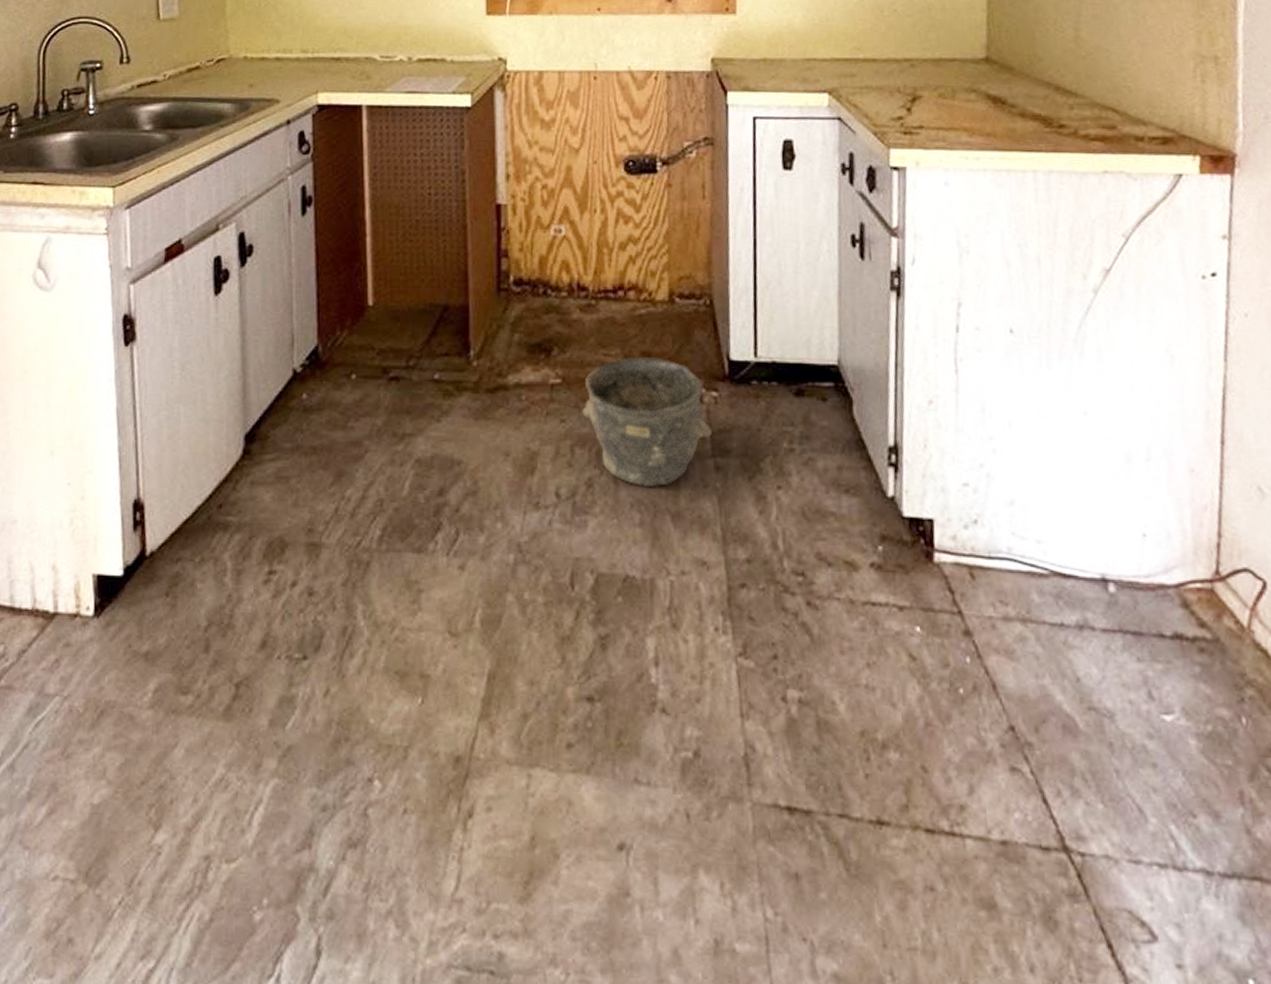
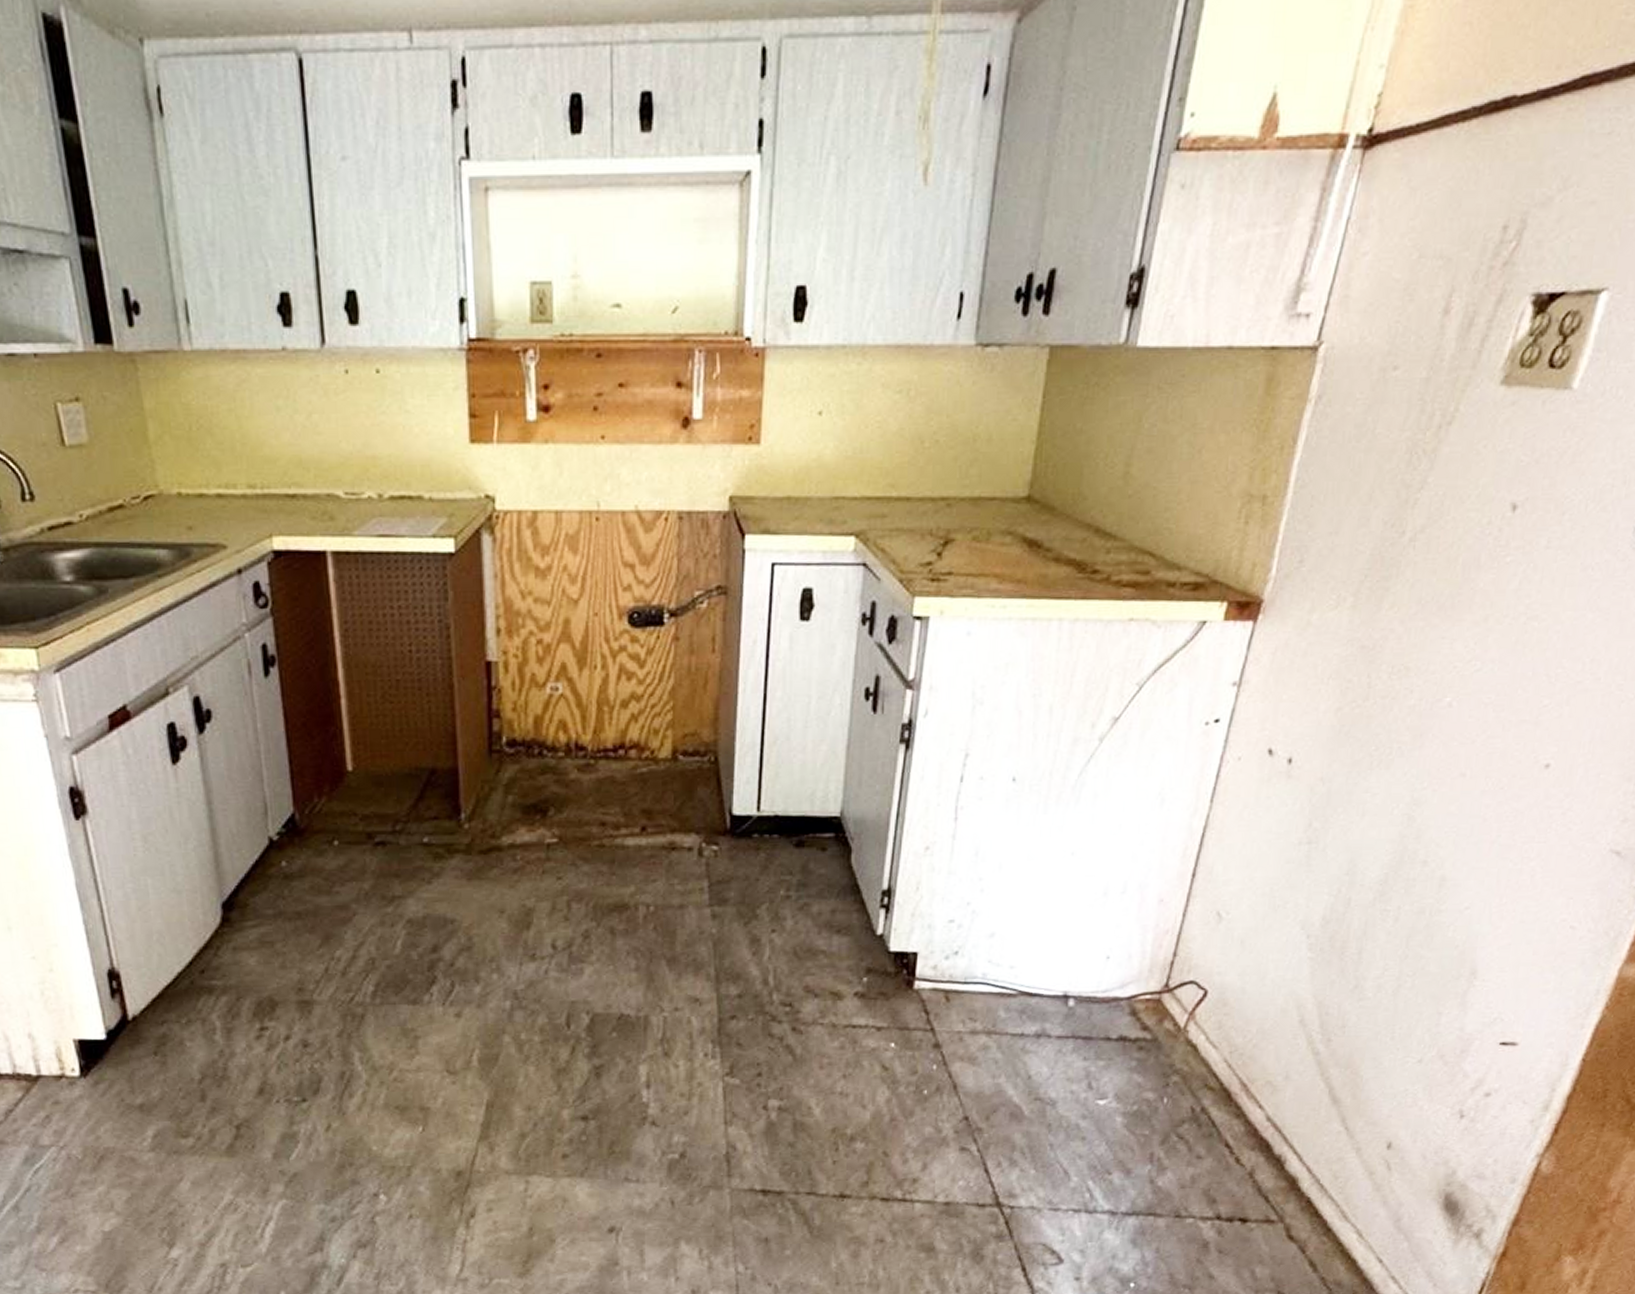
bucket: present [582,358,712,486] -> none [580,815,710,935]

